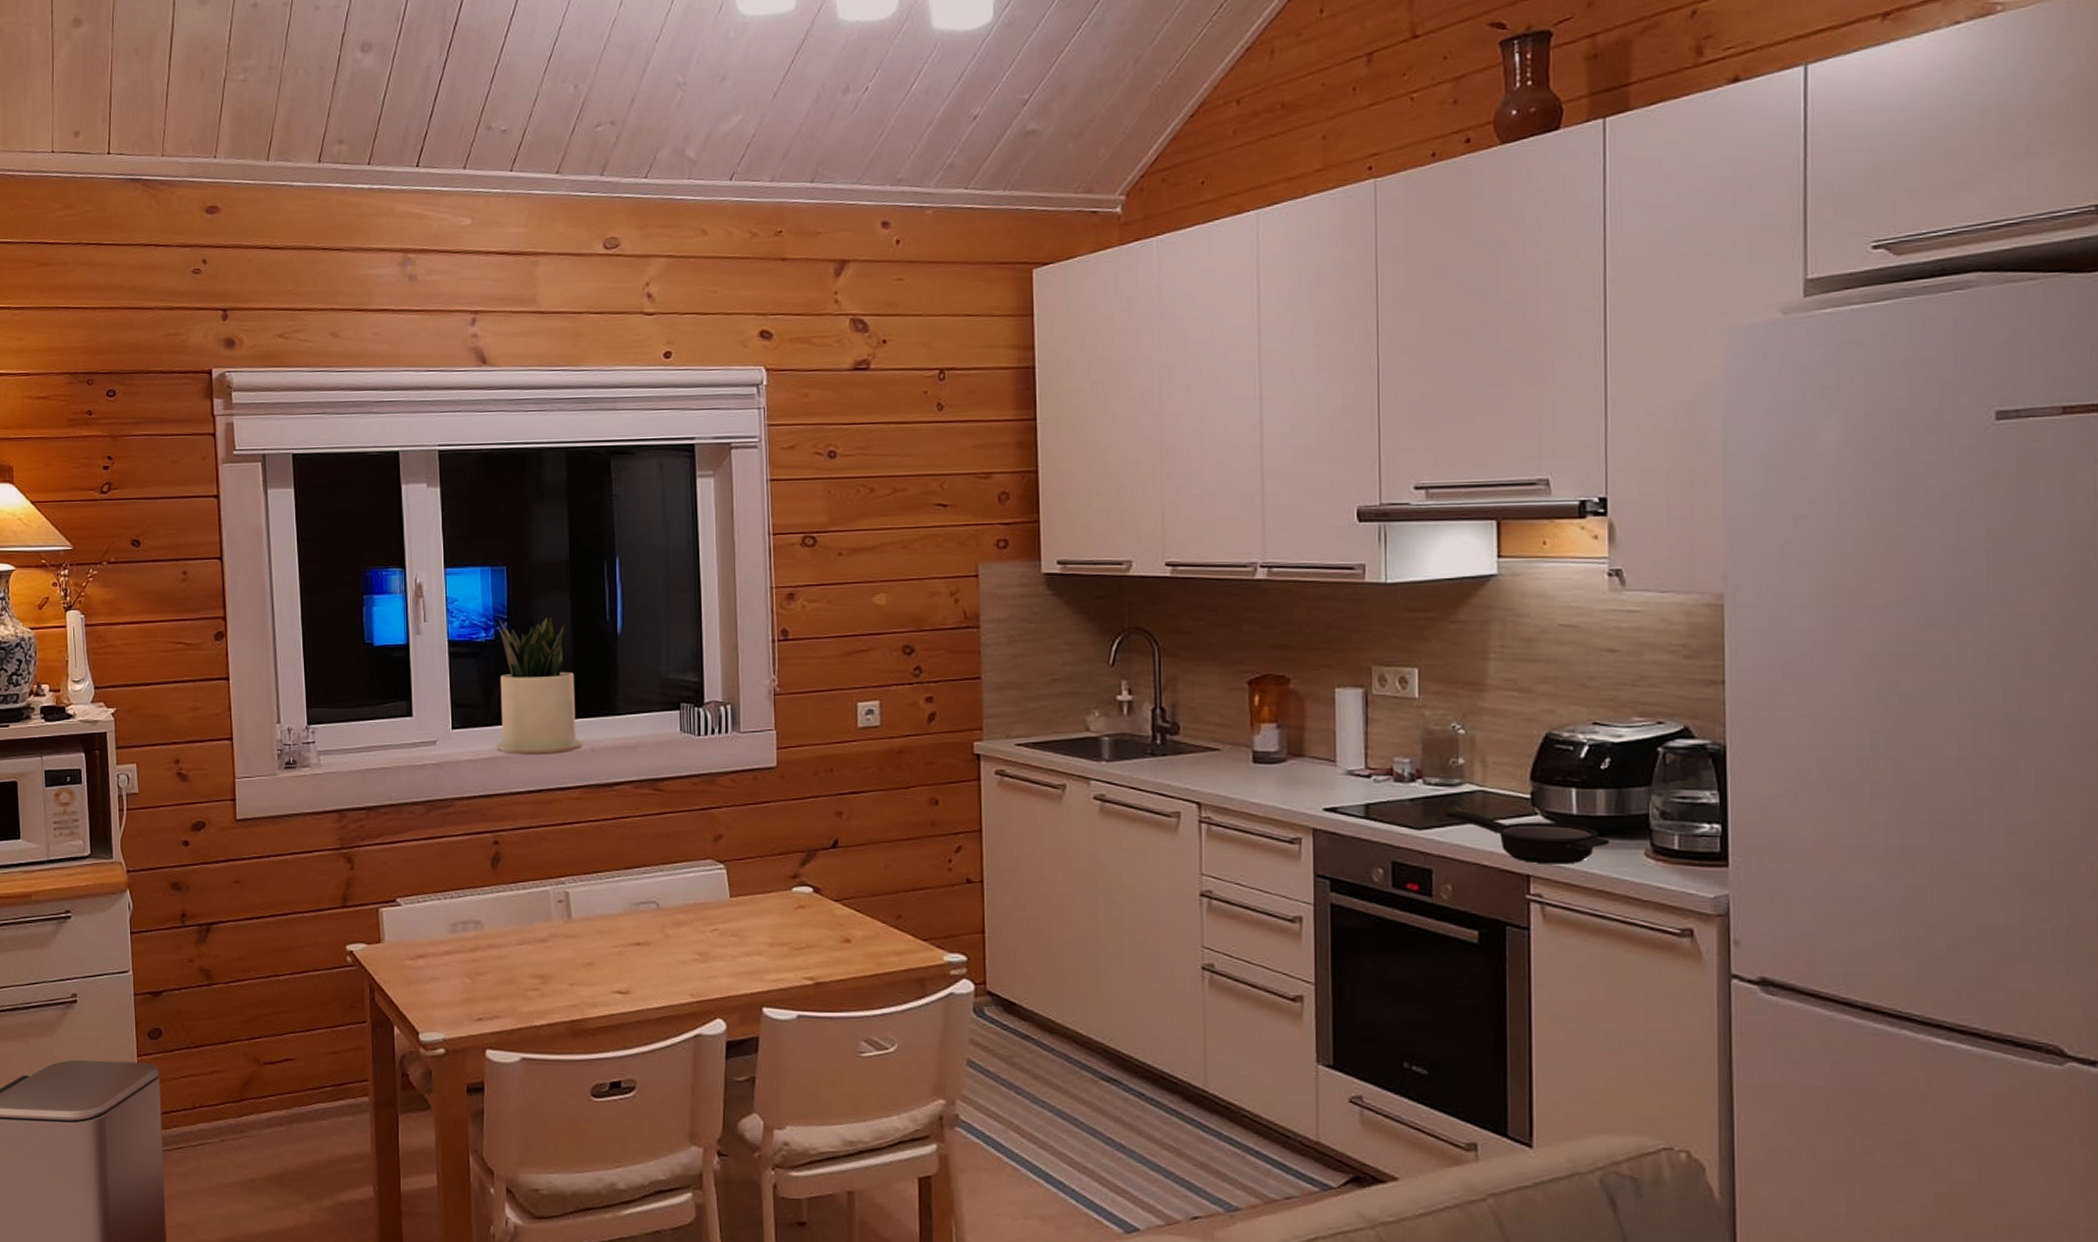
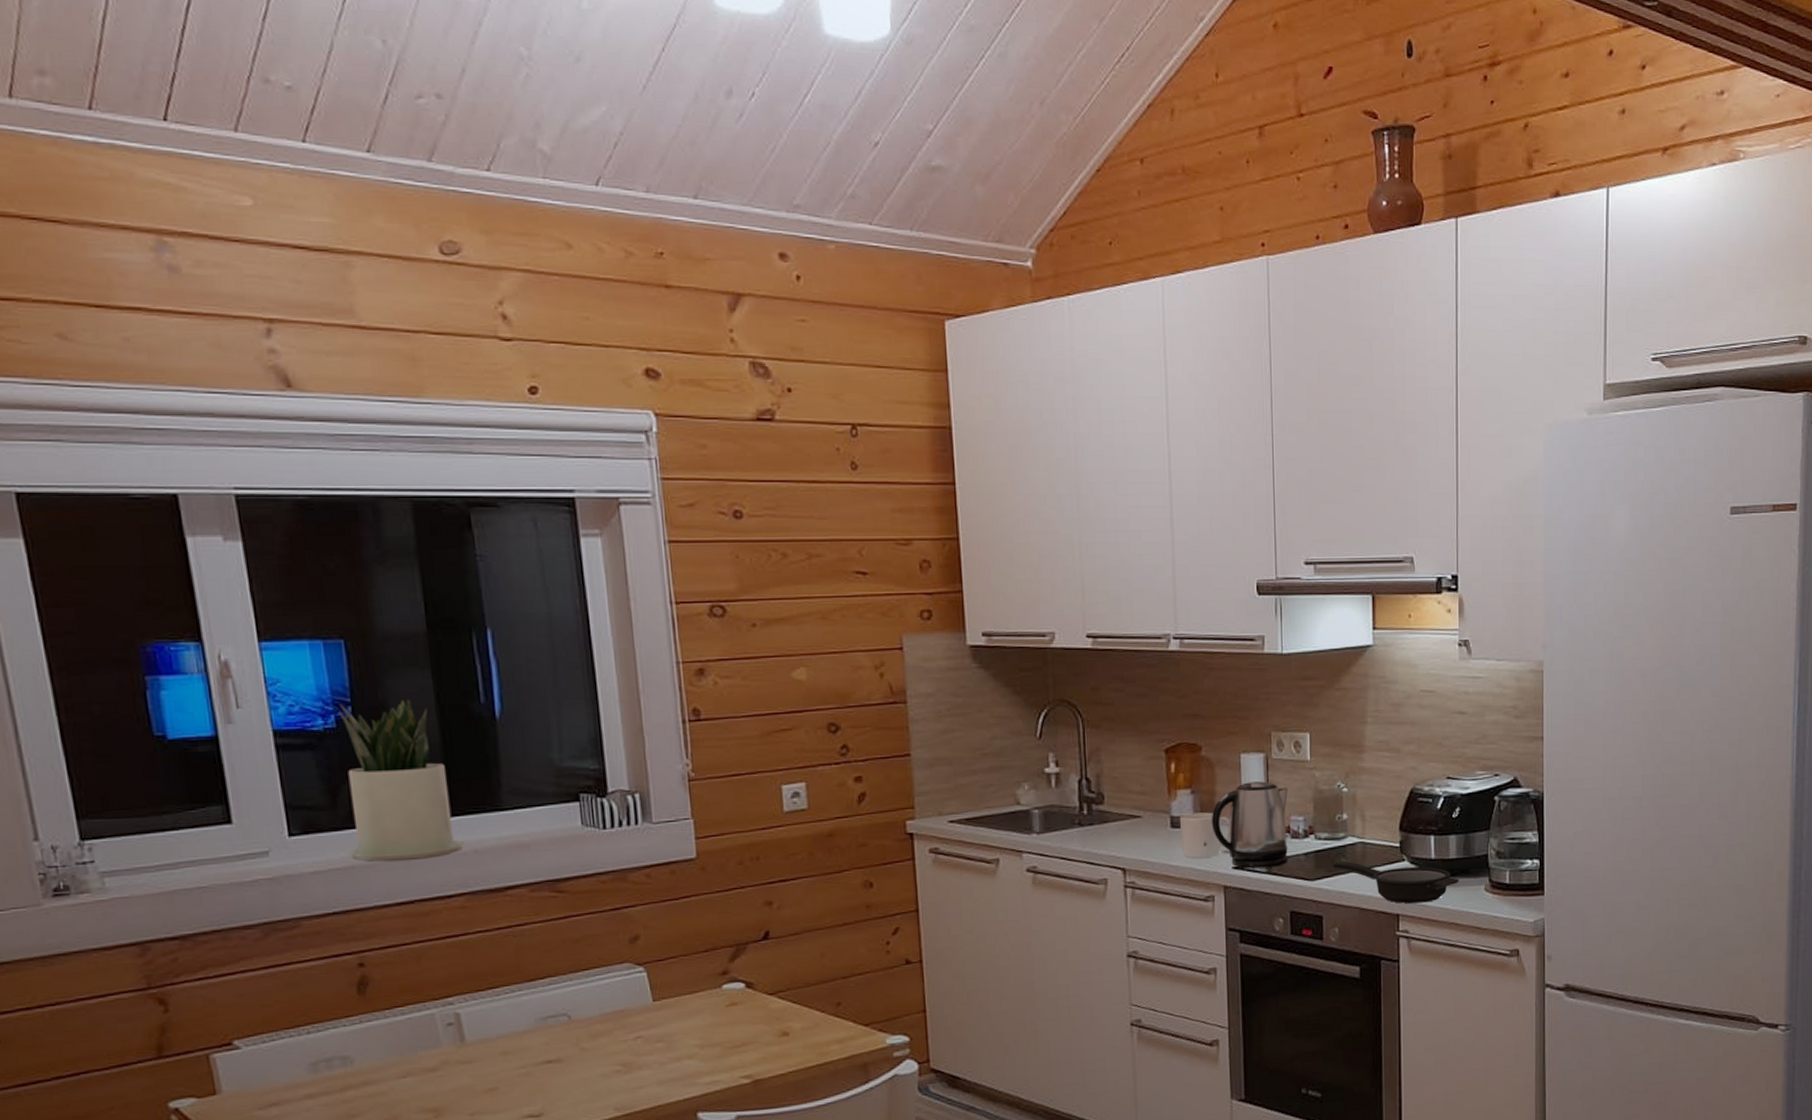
mug: none [1262,748,1322,796] -> present [1179,812,1231,858]
kettle: none [1299,719,1391,812] -> present [1211,781,1288,869]

